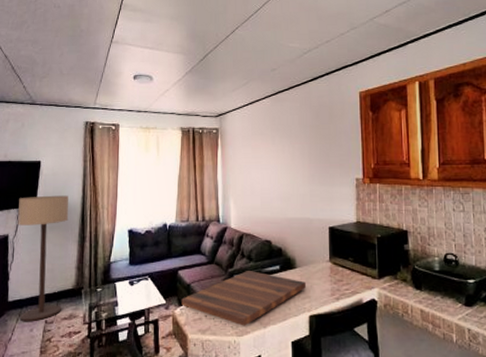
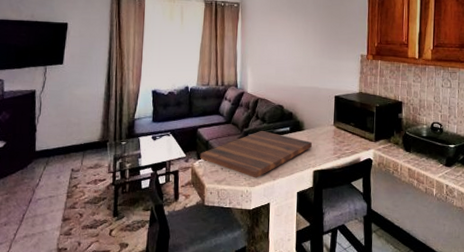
floor lamp: present [18,195,69,322] -> none [45,55,95,170]

